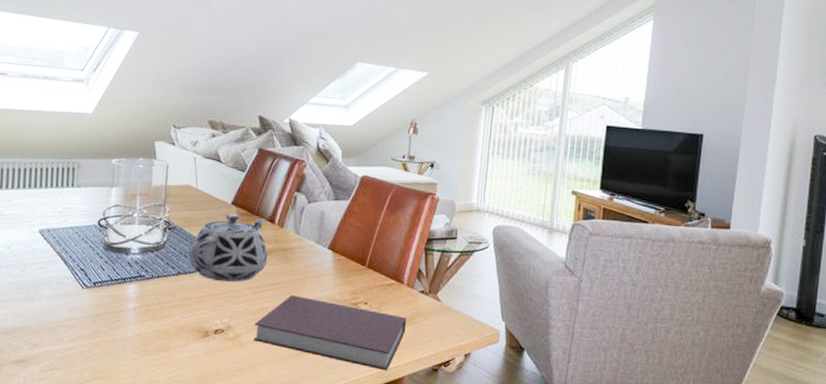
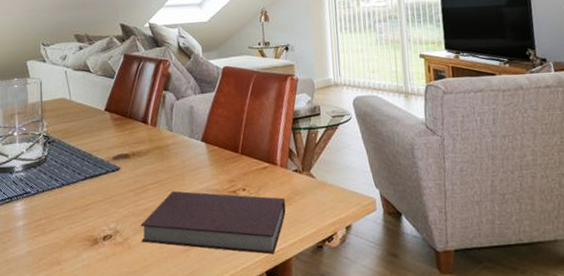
teapot: present [188,213,268,283] -> none [70,120,146,188]

